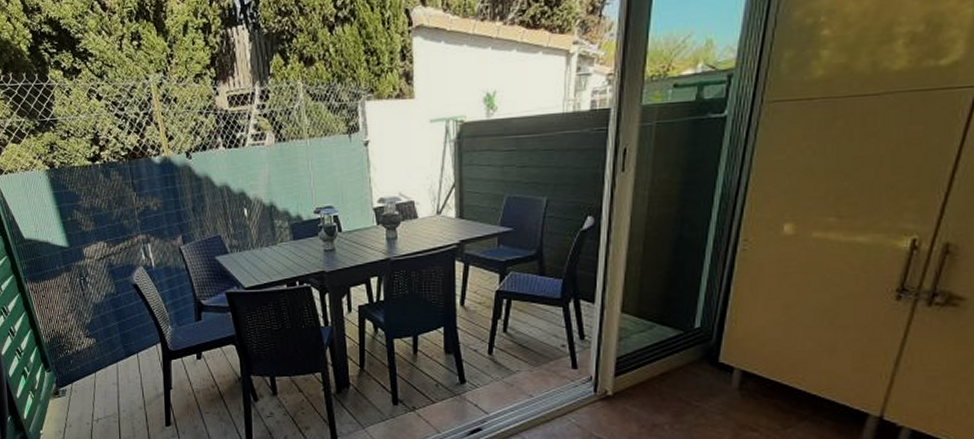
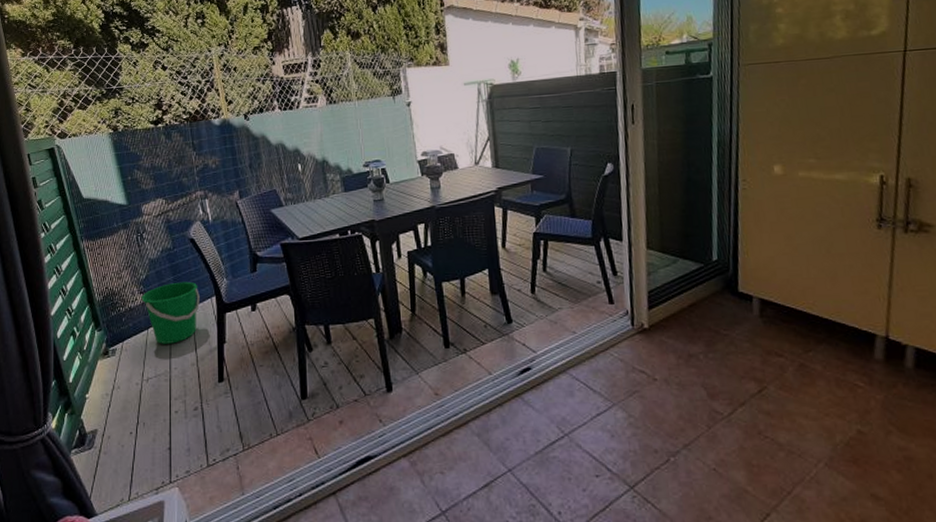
bucket: none [87,327,145,387] -> present [141,281,200,344]

